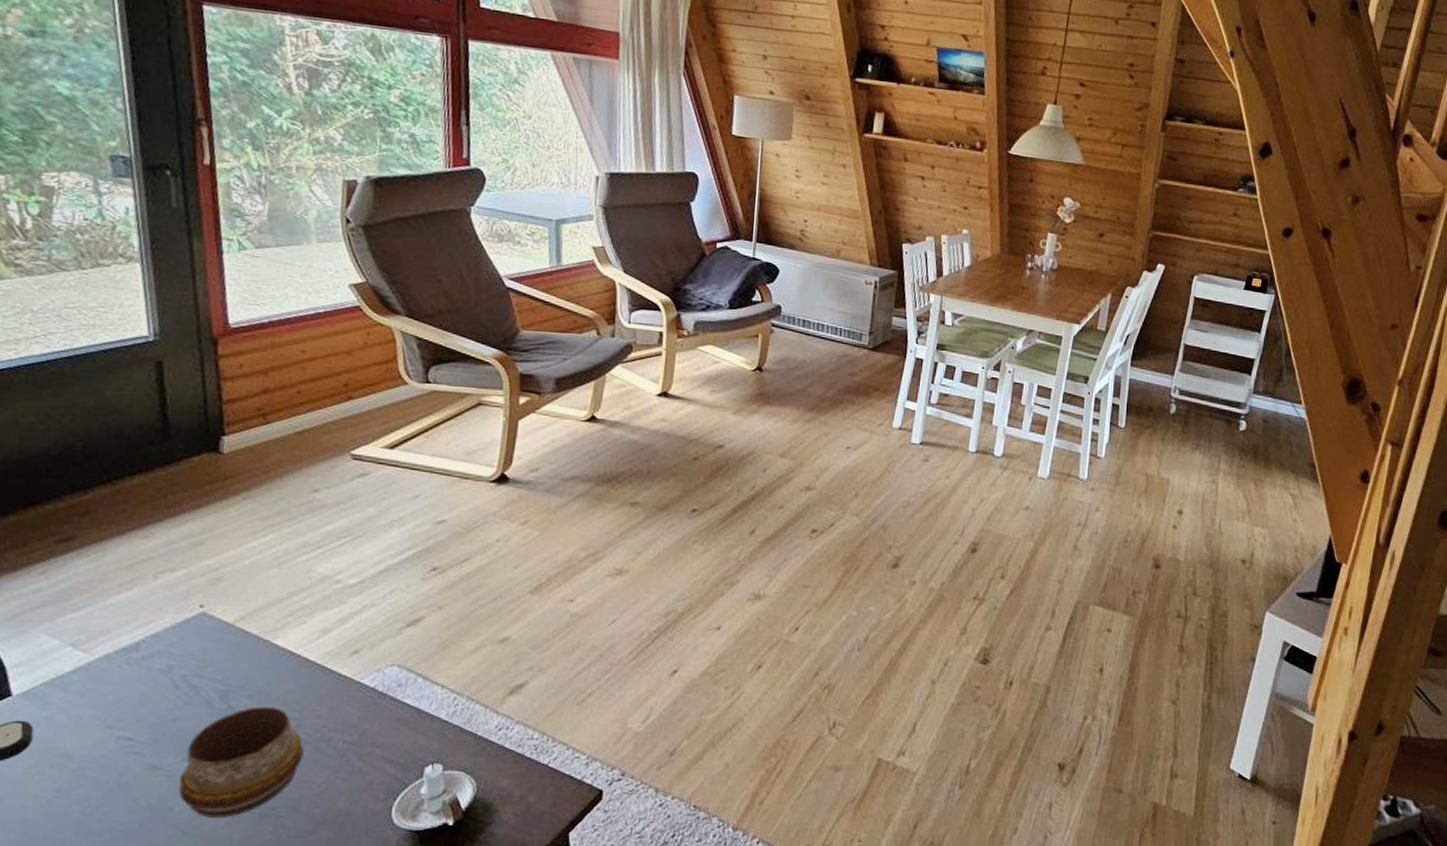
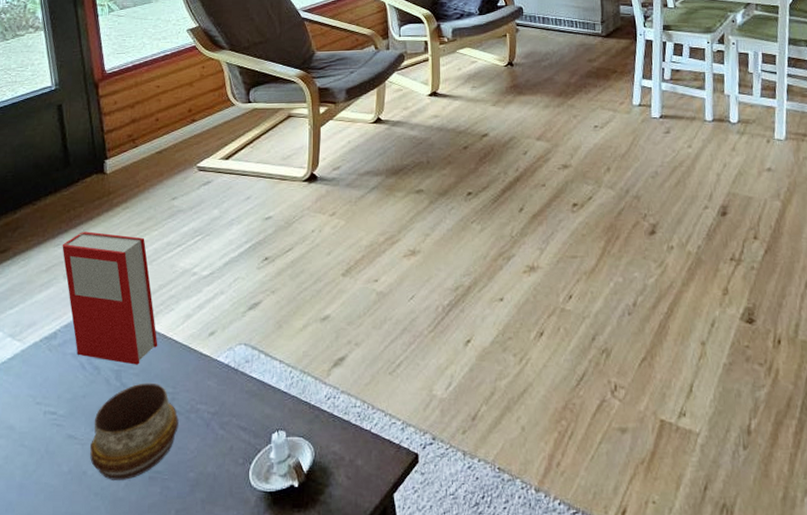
book: none [153,522,282,685] -> present [62,231,158,365]

